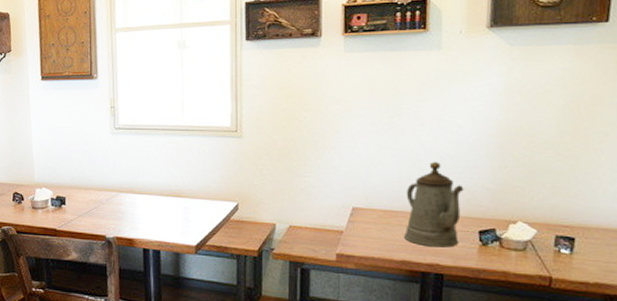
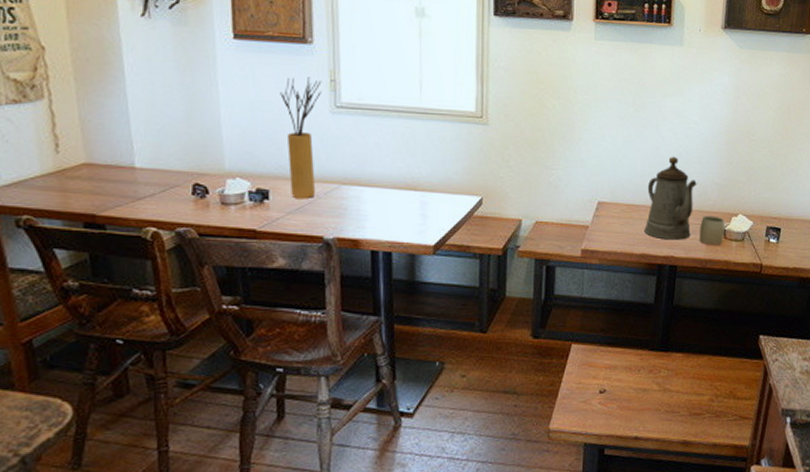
vase: none [73,105,104,205] -> present [280,77,322,200]
mug: none [468,222,502,255] -> present [699,215,726,246]

